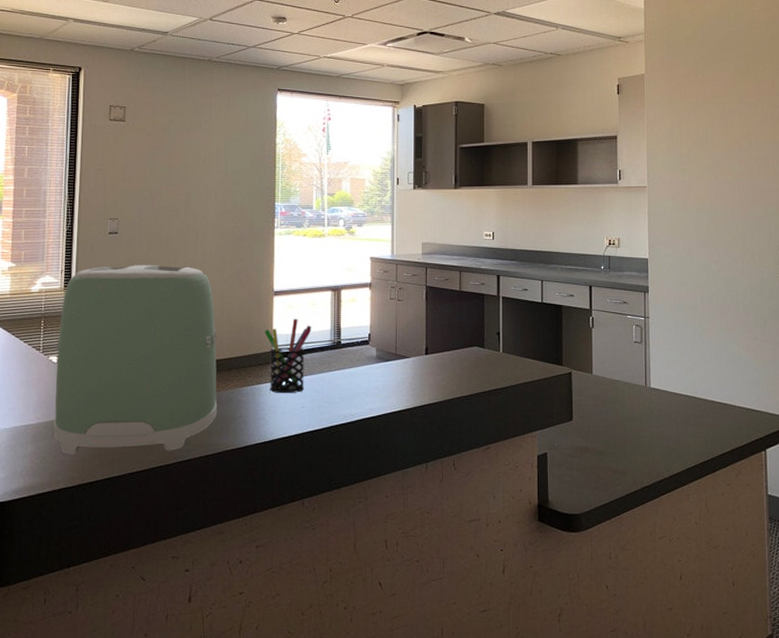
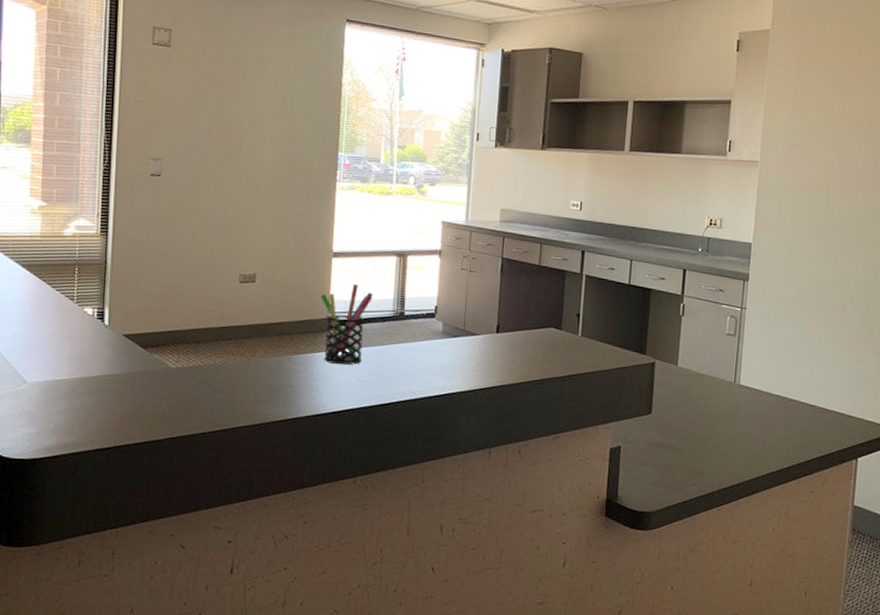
toaster: present [53,265,218,455] -> none [88,212,269,418]

